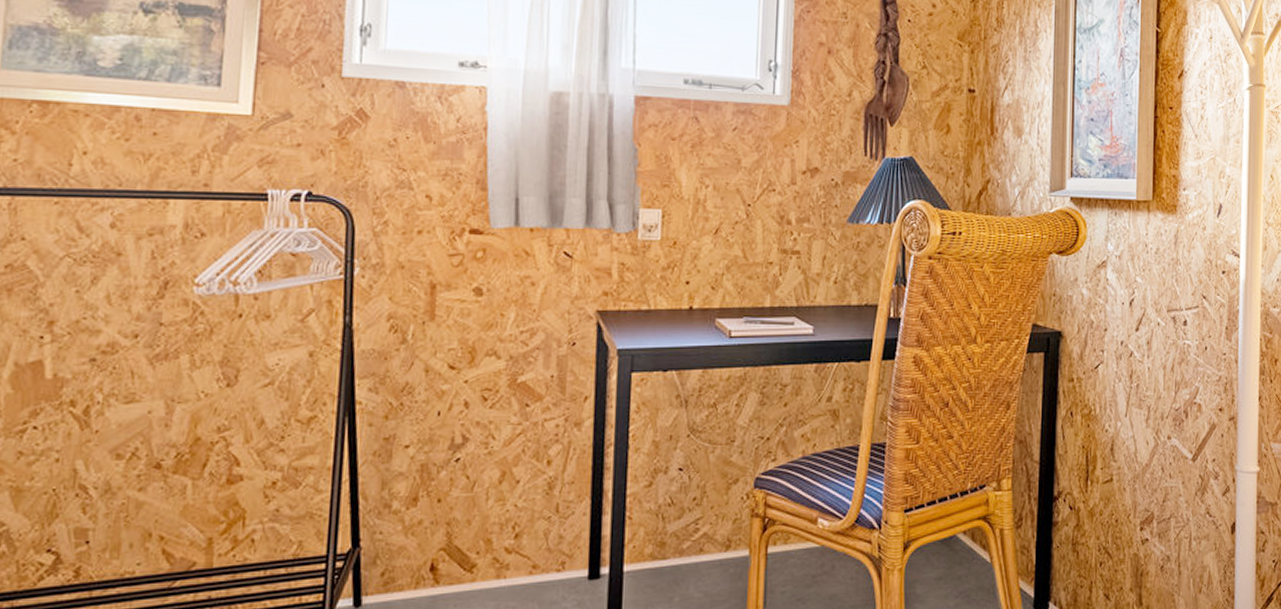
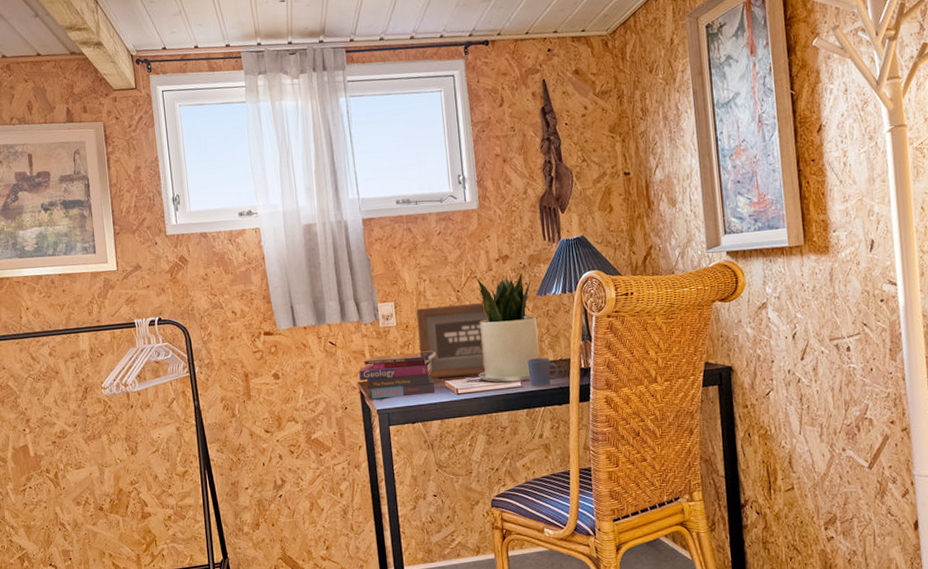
books: none [599,277,708,335] -> present [359,351,436,400]
picture frame: none [688,220,782,314] -> present [416,302,488,378]
planter: none [760,191,844,327] -> present [477,273,541,383]
mug: none [824,299,862,338] -> present [527,357,559,388]

